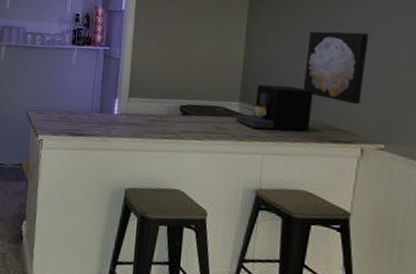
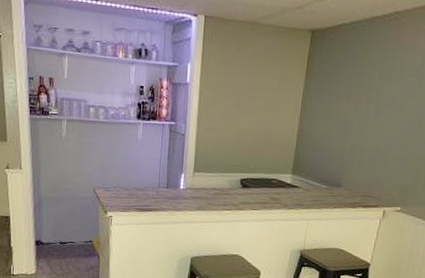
coffee maker: present [235,84,313,132] -> none [287,158,352,199]
wall art: present [303,31,369,105] -> none [344,107,400,174]

